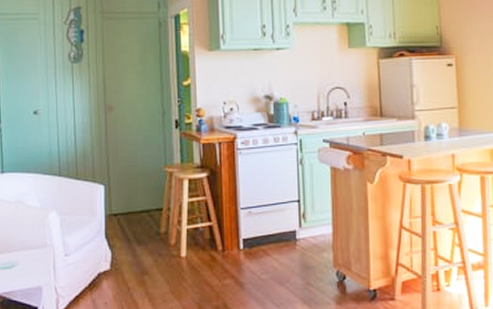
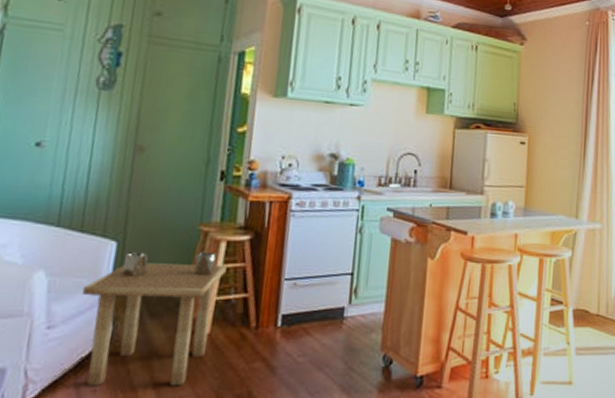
side table: none [85,189,191,300] -> present [81,251,227,387]

